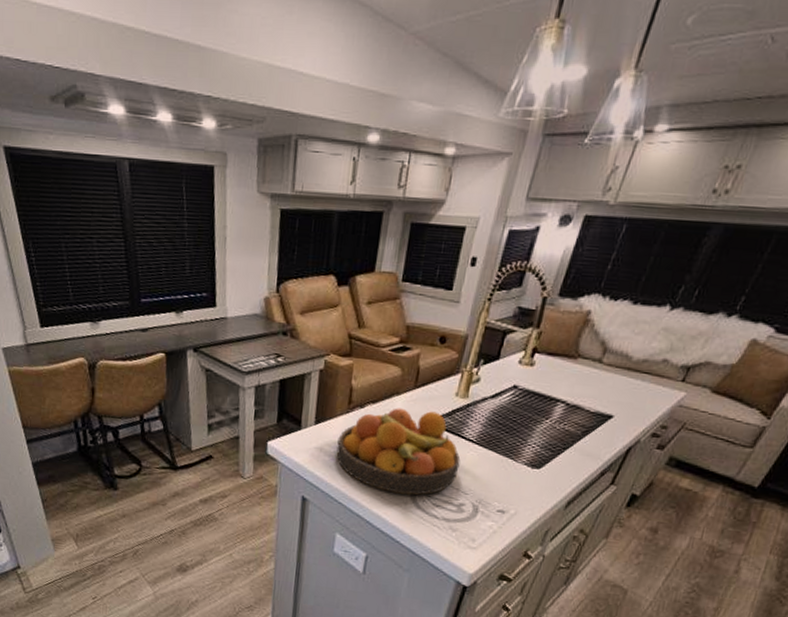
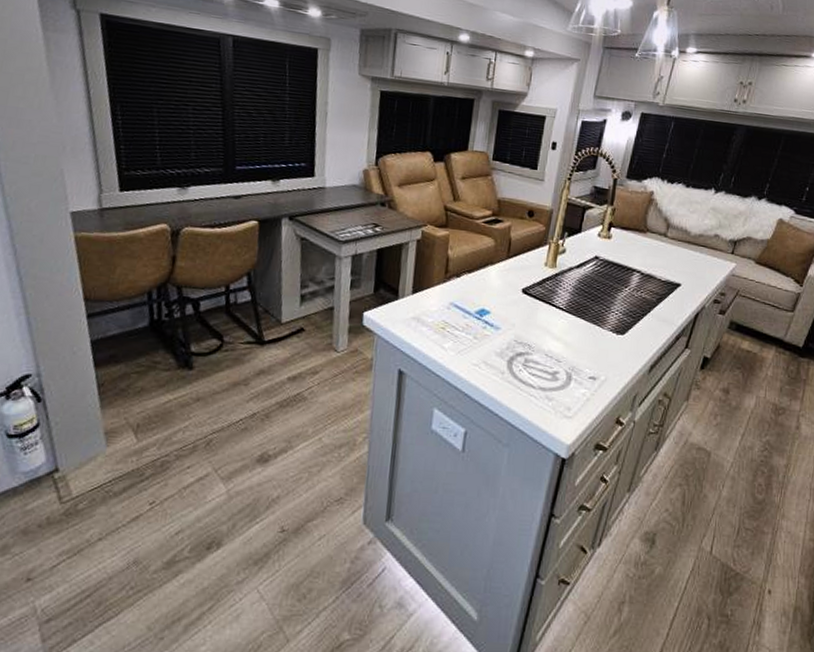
fruit bowl: present [336,408,461,495] -> none [433,277,553,365]

